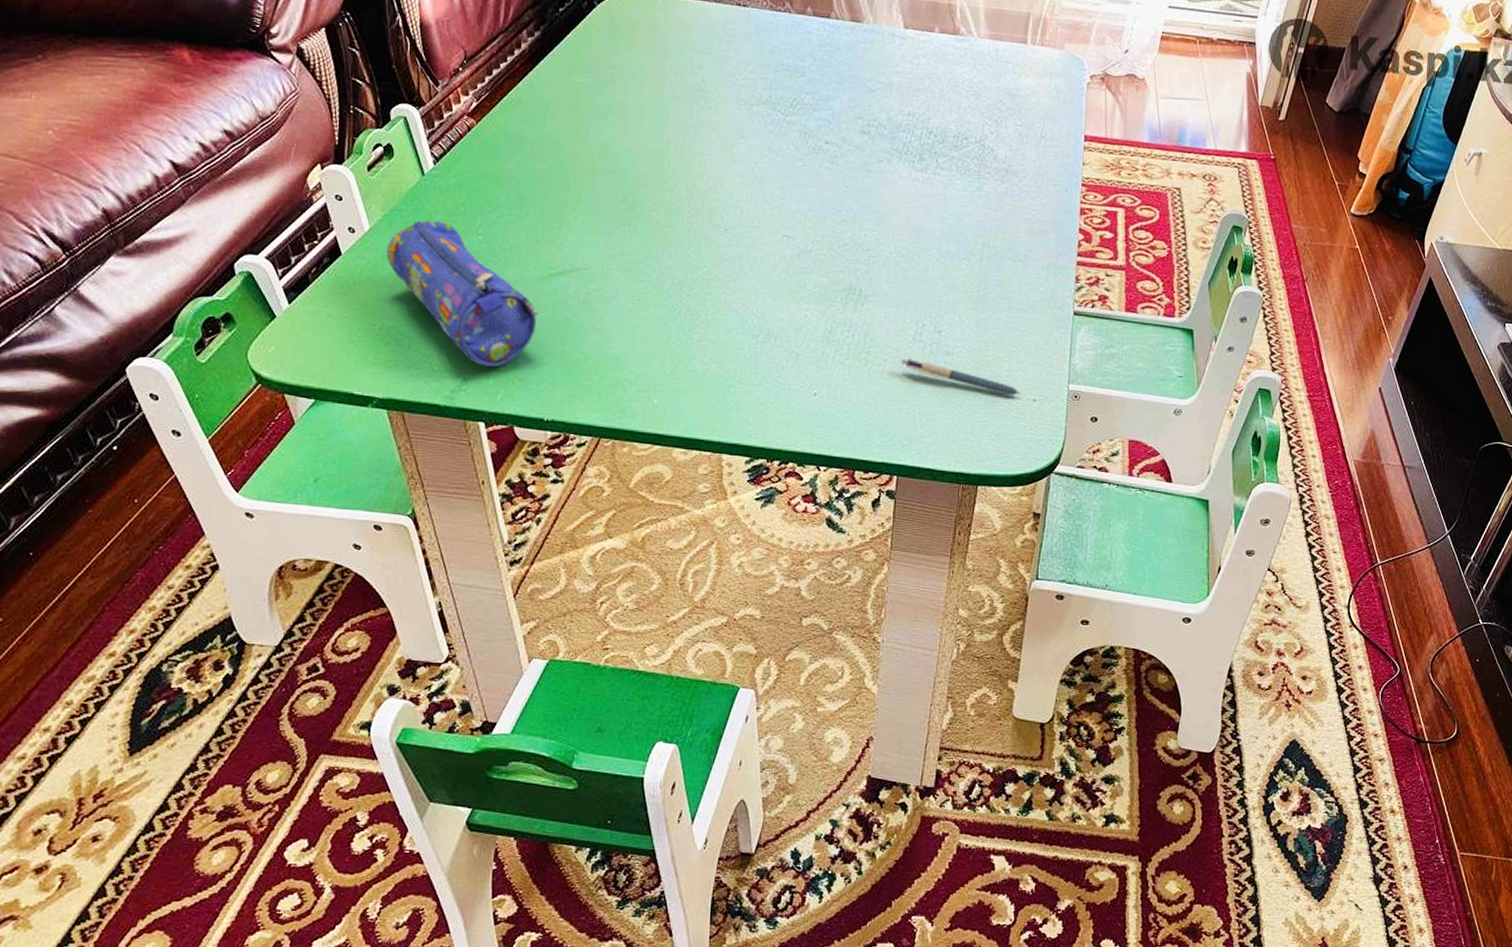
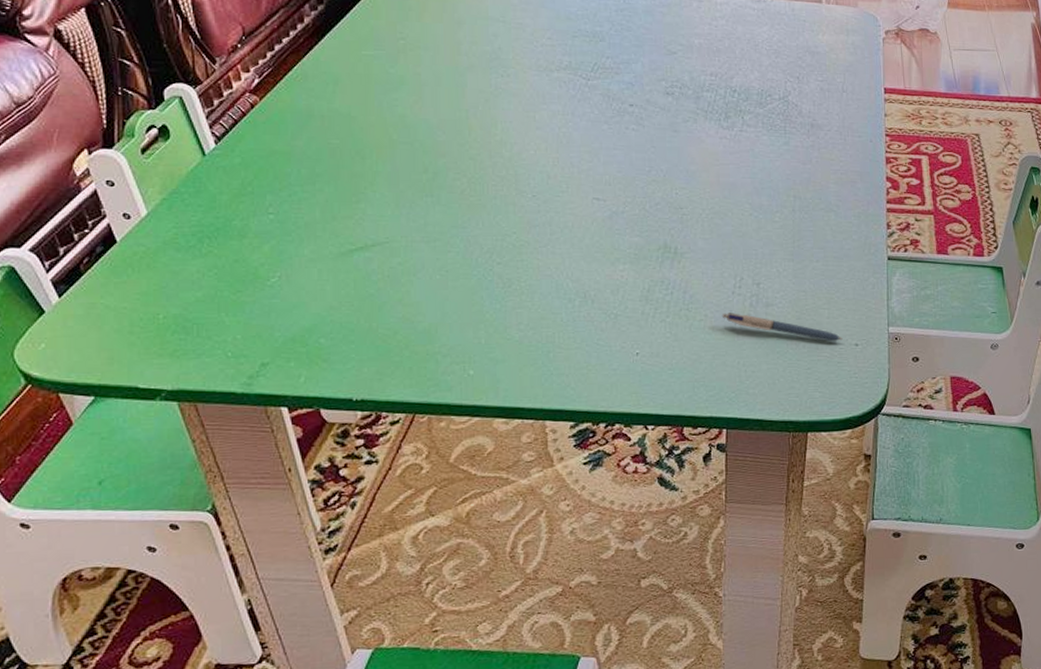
pencil case: present [386,220,539,367] -> none [167,202,340,349]

